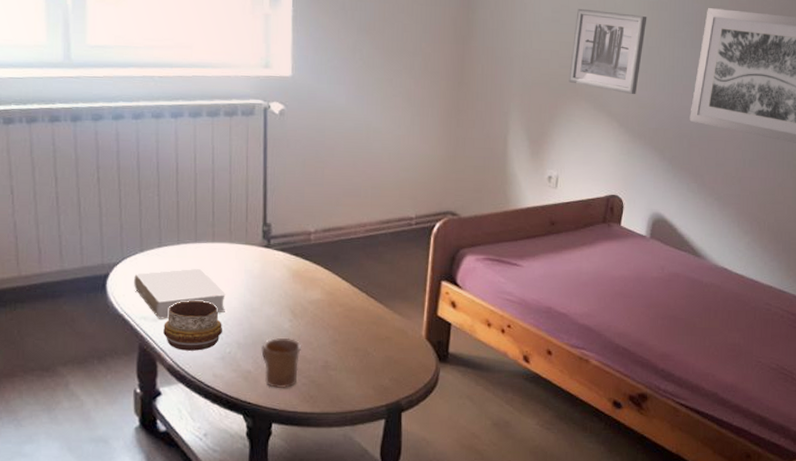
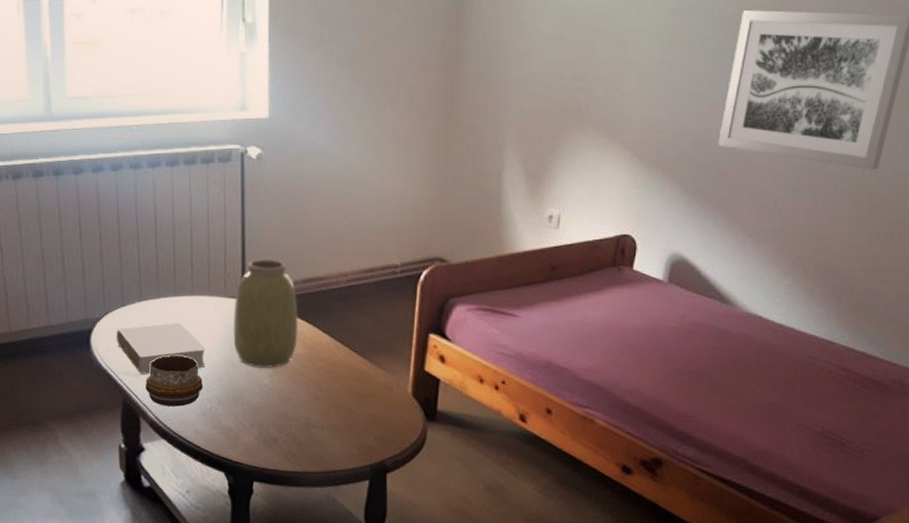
vase: none [254,209,319,313] -> present [233,259,299,368]
mug: present [261,338,301,388] -> none [242,394,282,446]
wall art: present [568,8,647,94] -> none [573,22,668,117]

